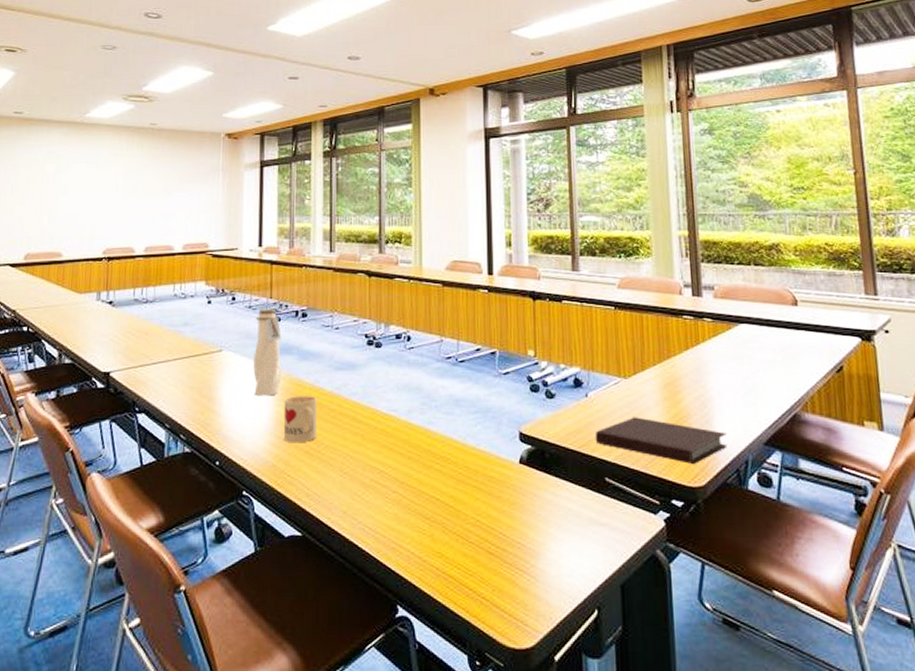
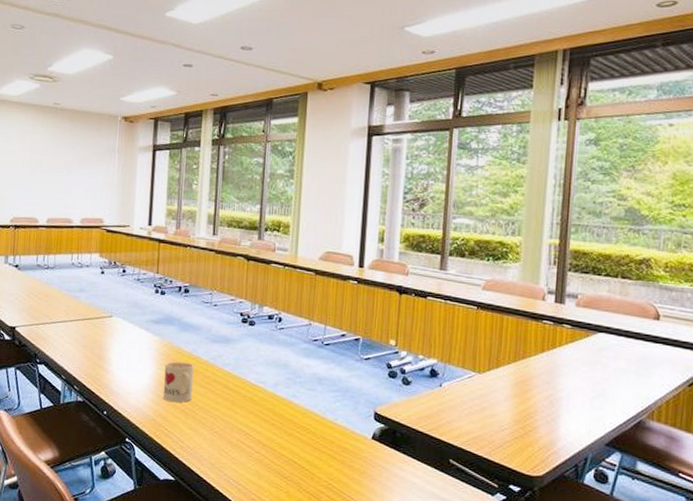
water bottle: present [253,308,282,396] -> none [139,282,165,360]
notebook: present [595,417,727,465] -> none [444,408,570,457]

